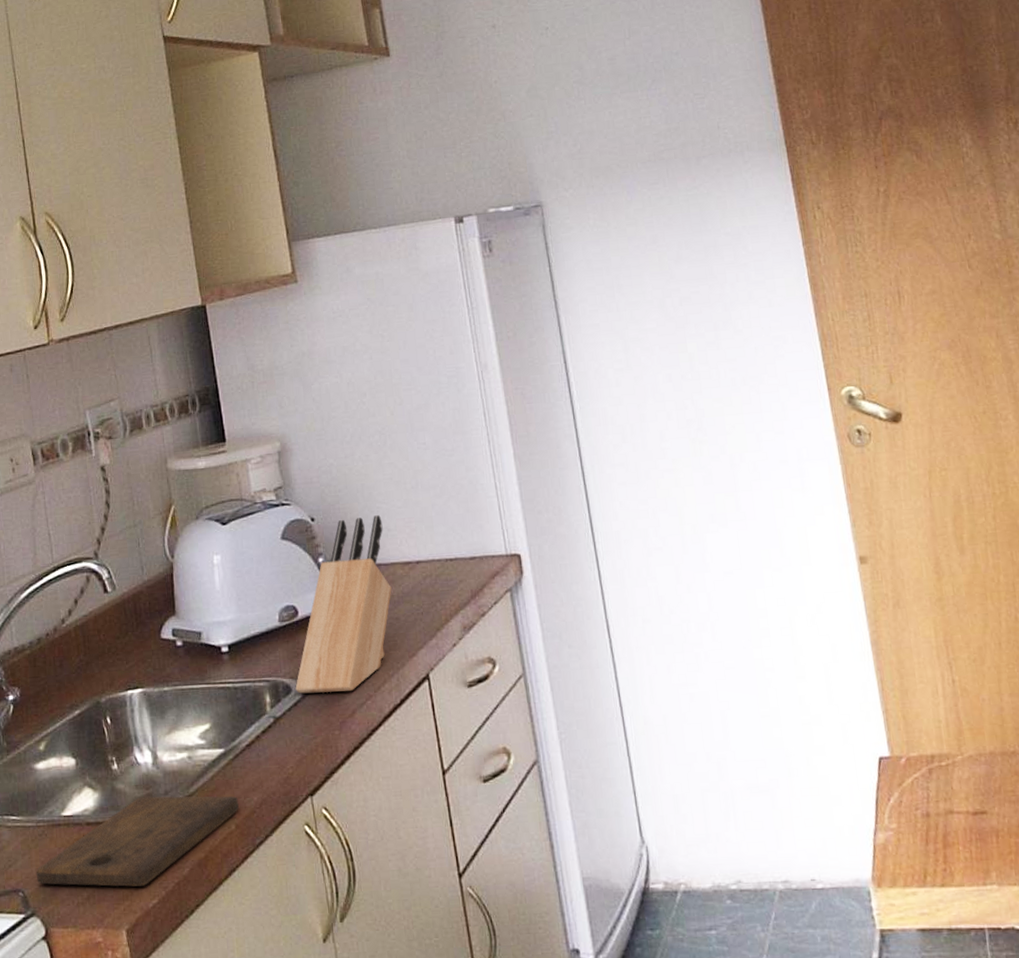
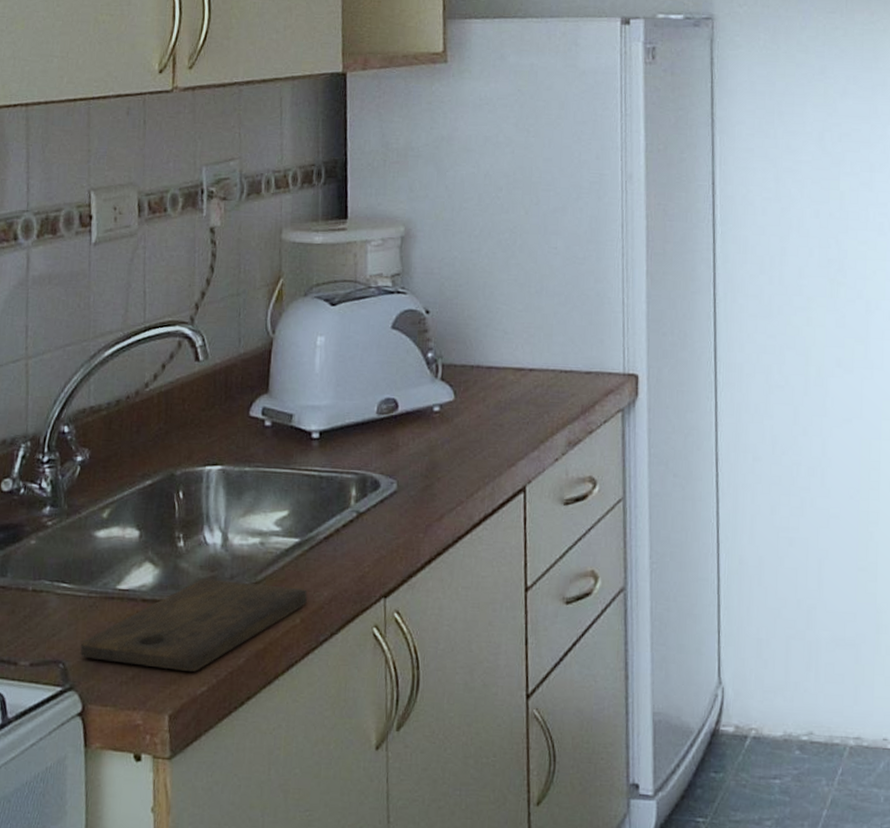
knife block: present [295,515,392,694] -> none [384,316,500,494]

